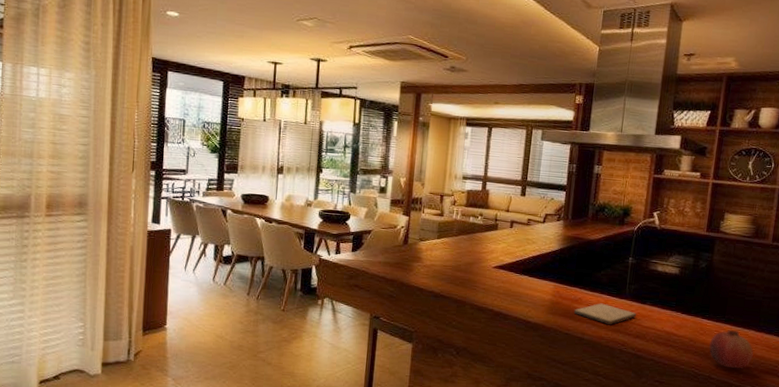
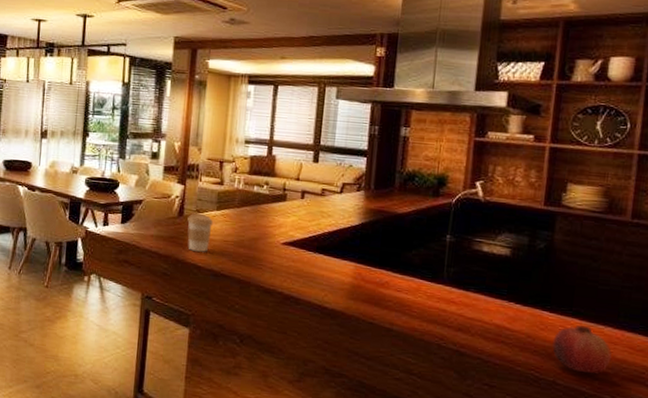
coffee cup: none [411,241,434,276] -> present [187,213,213,252]
cutting board: present [573,303,637,325] -> none [379,288,458,315]

